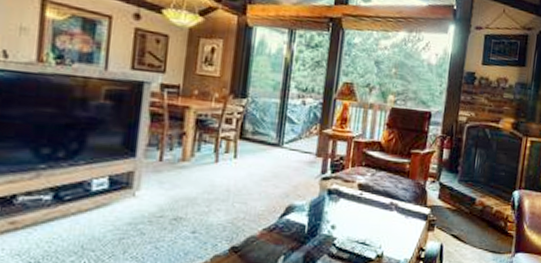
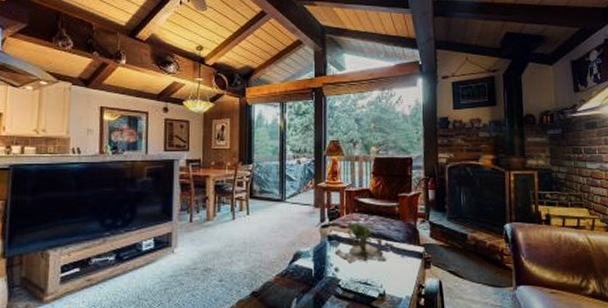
plant: none [334,175,392,221] -> present [335,221,389,264]

